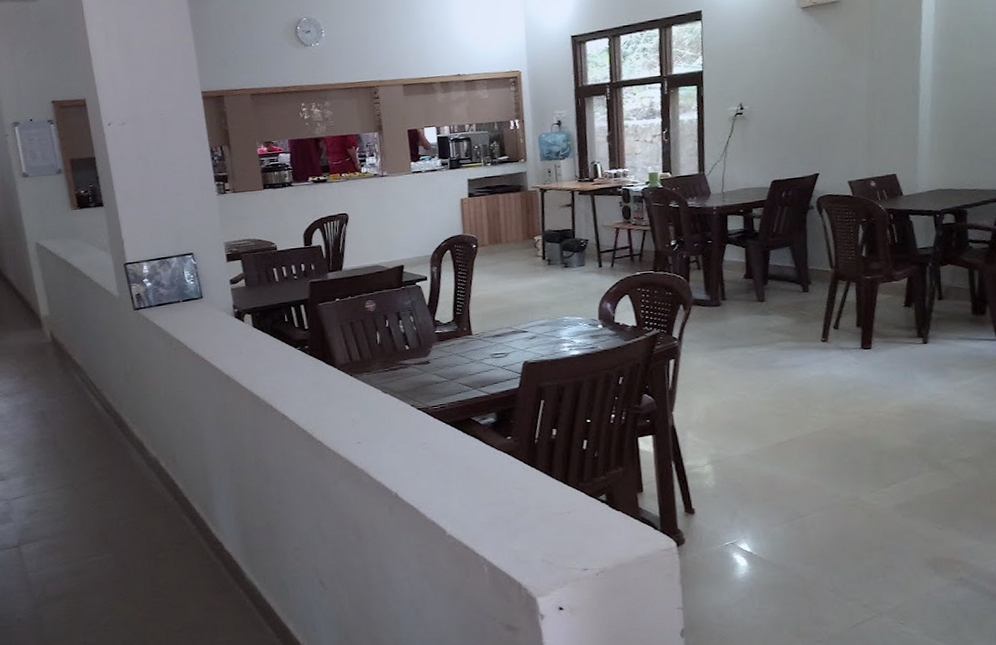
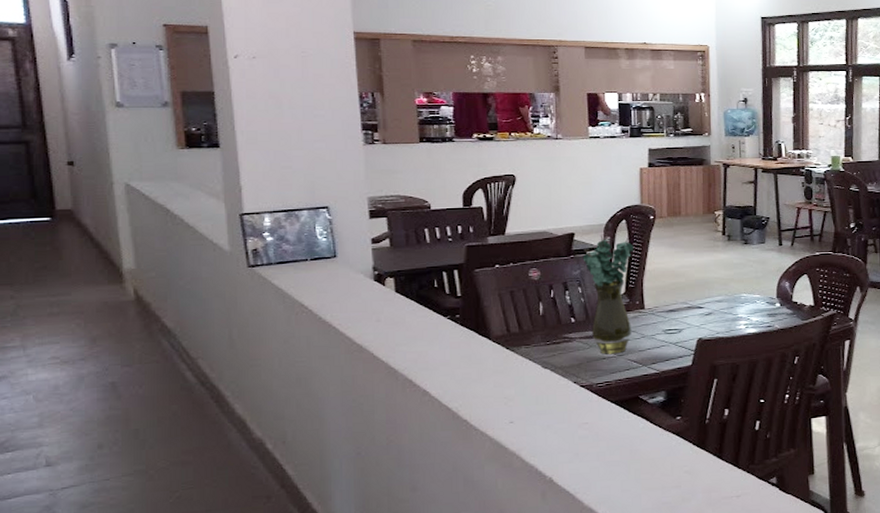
vase: none [412,265,462,379] -> present [582,234,634,354]

